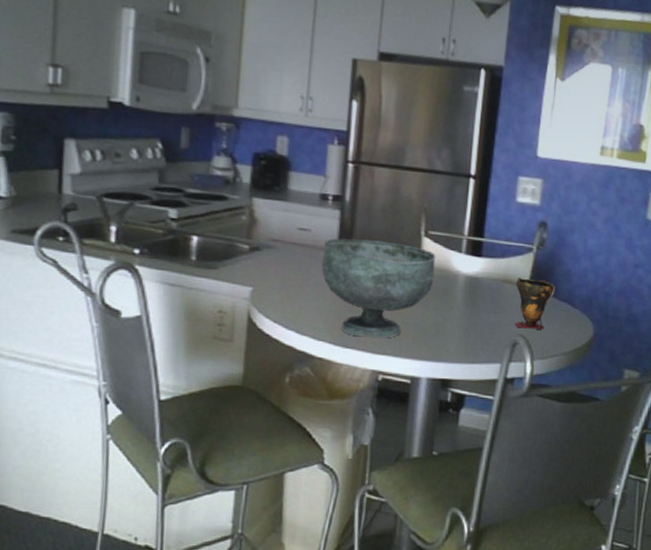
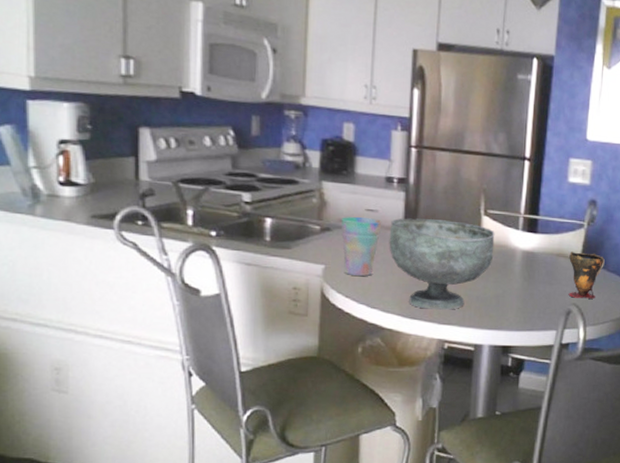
cup: none [271,236,315,300] -> present [341,217,382,276]

